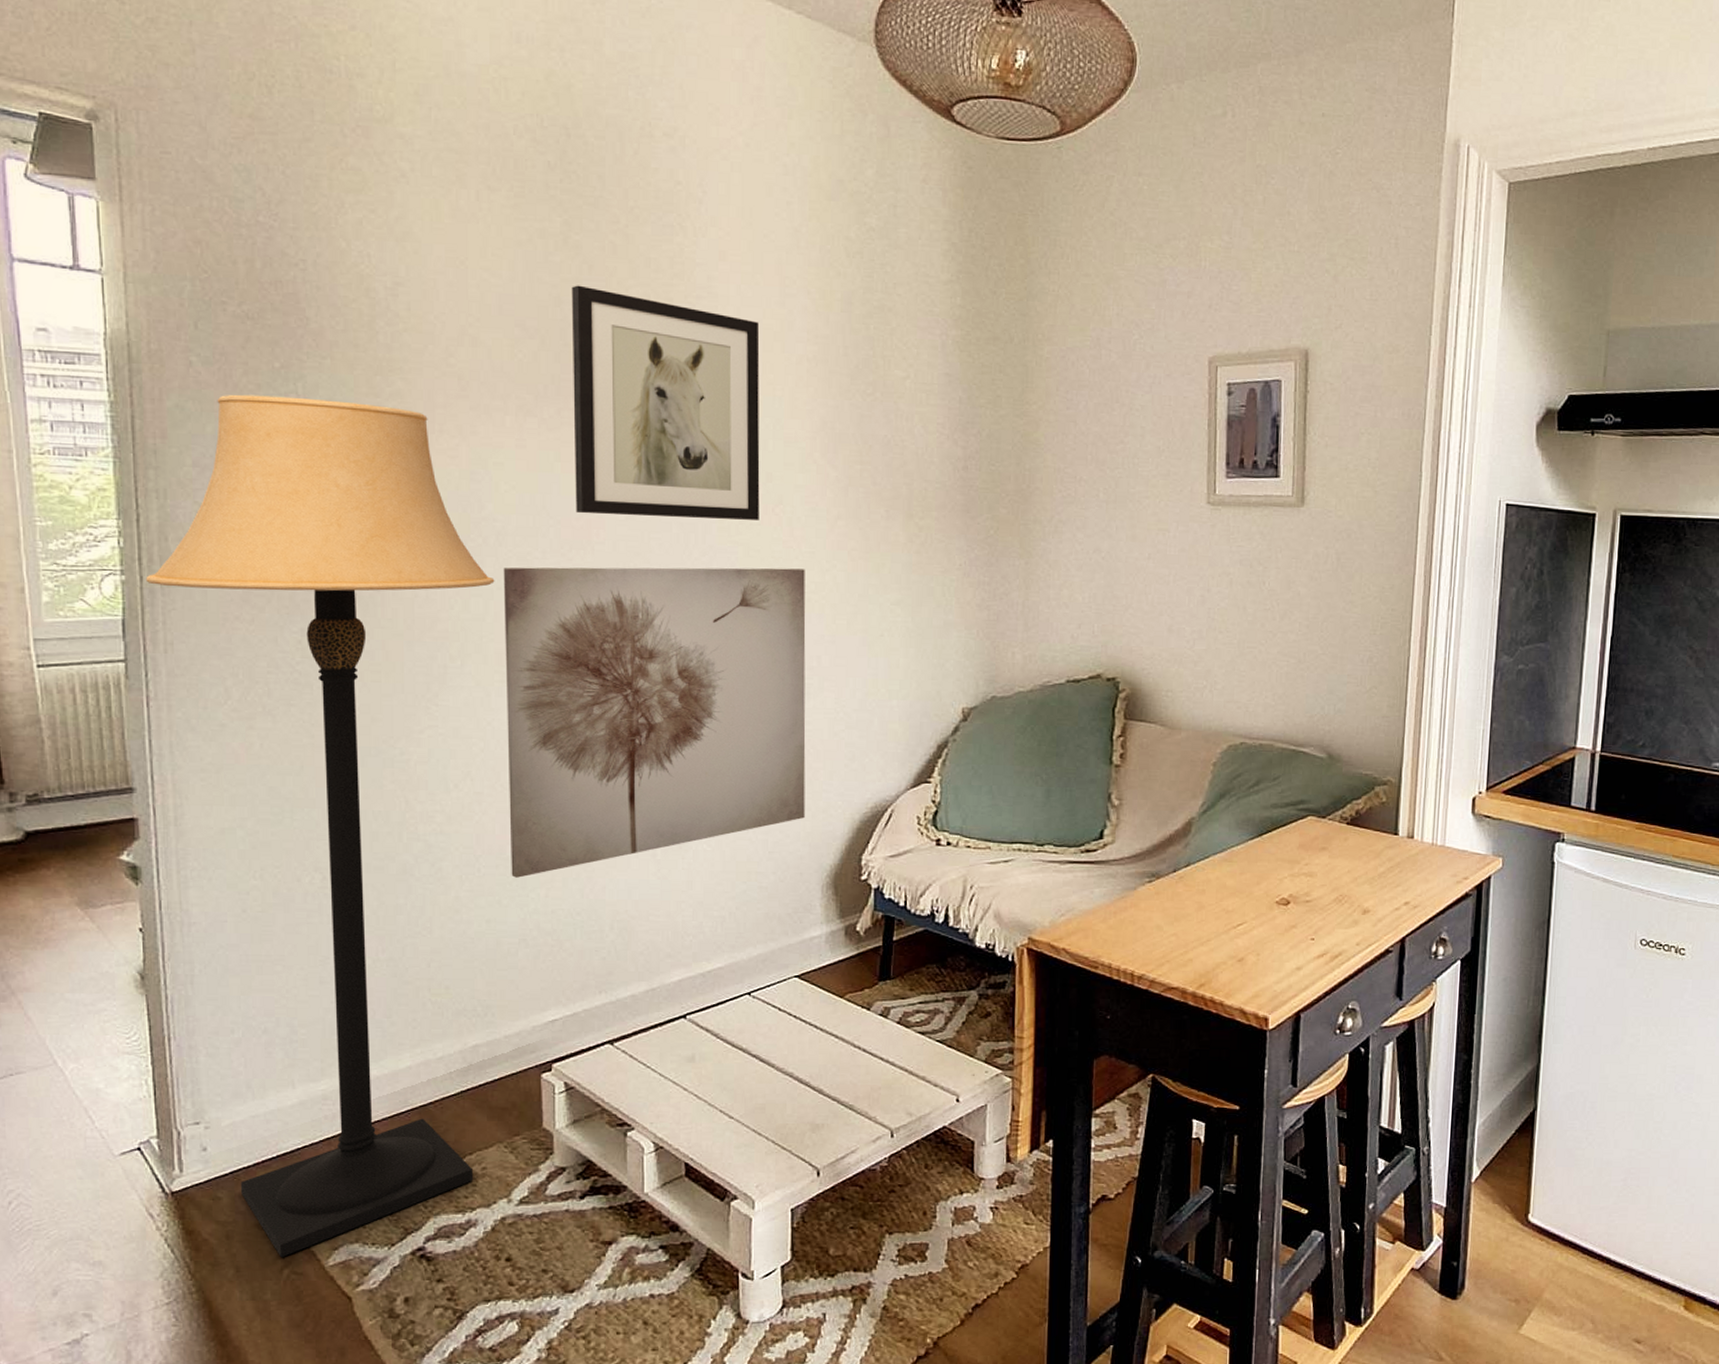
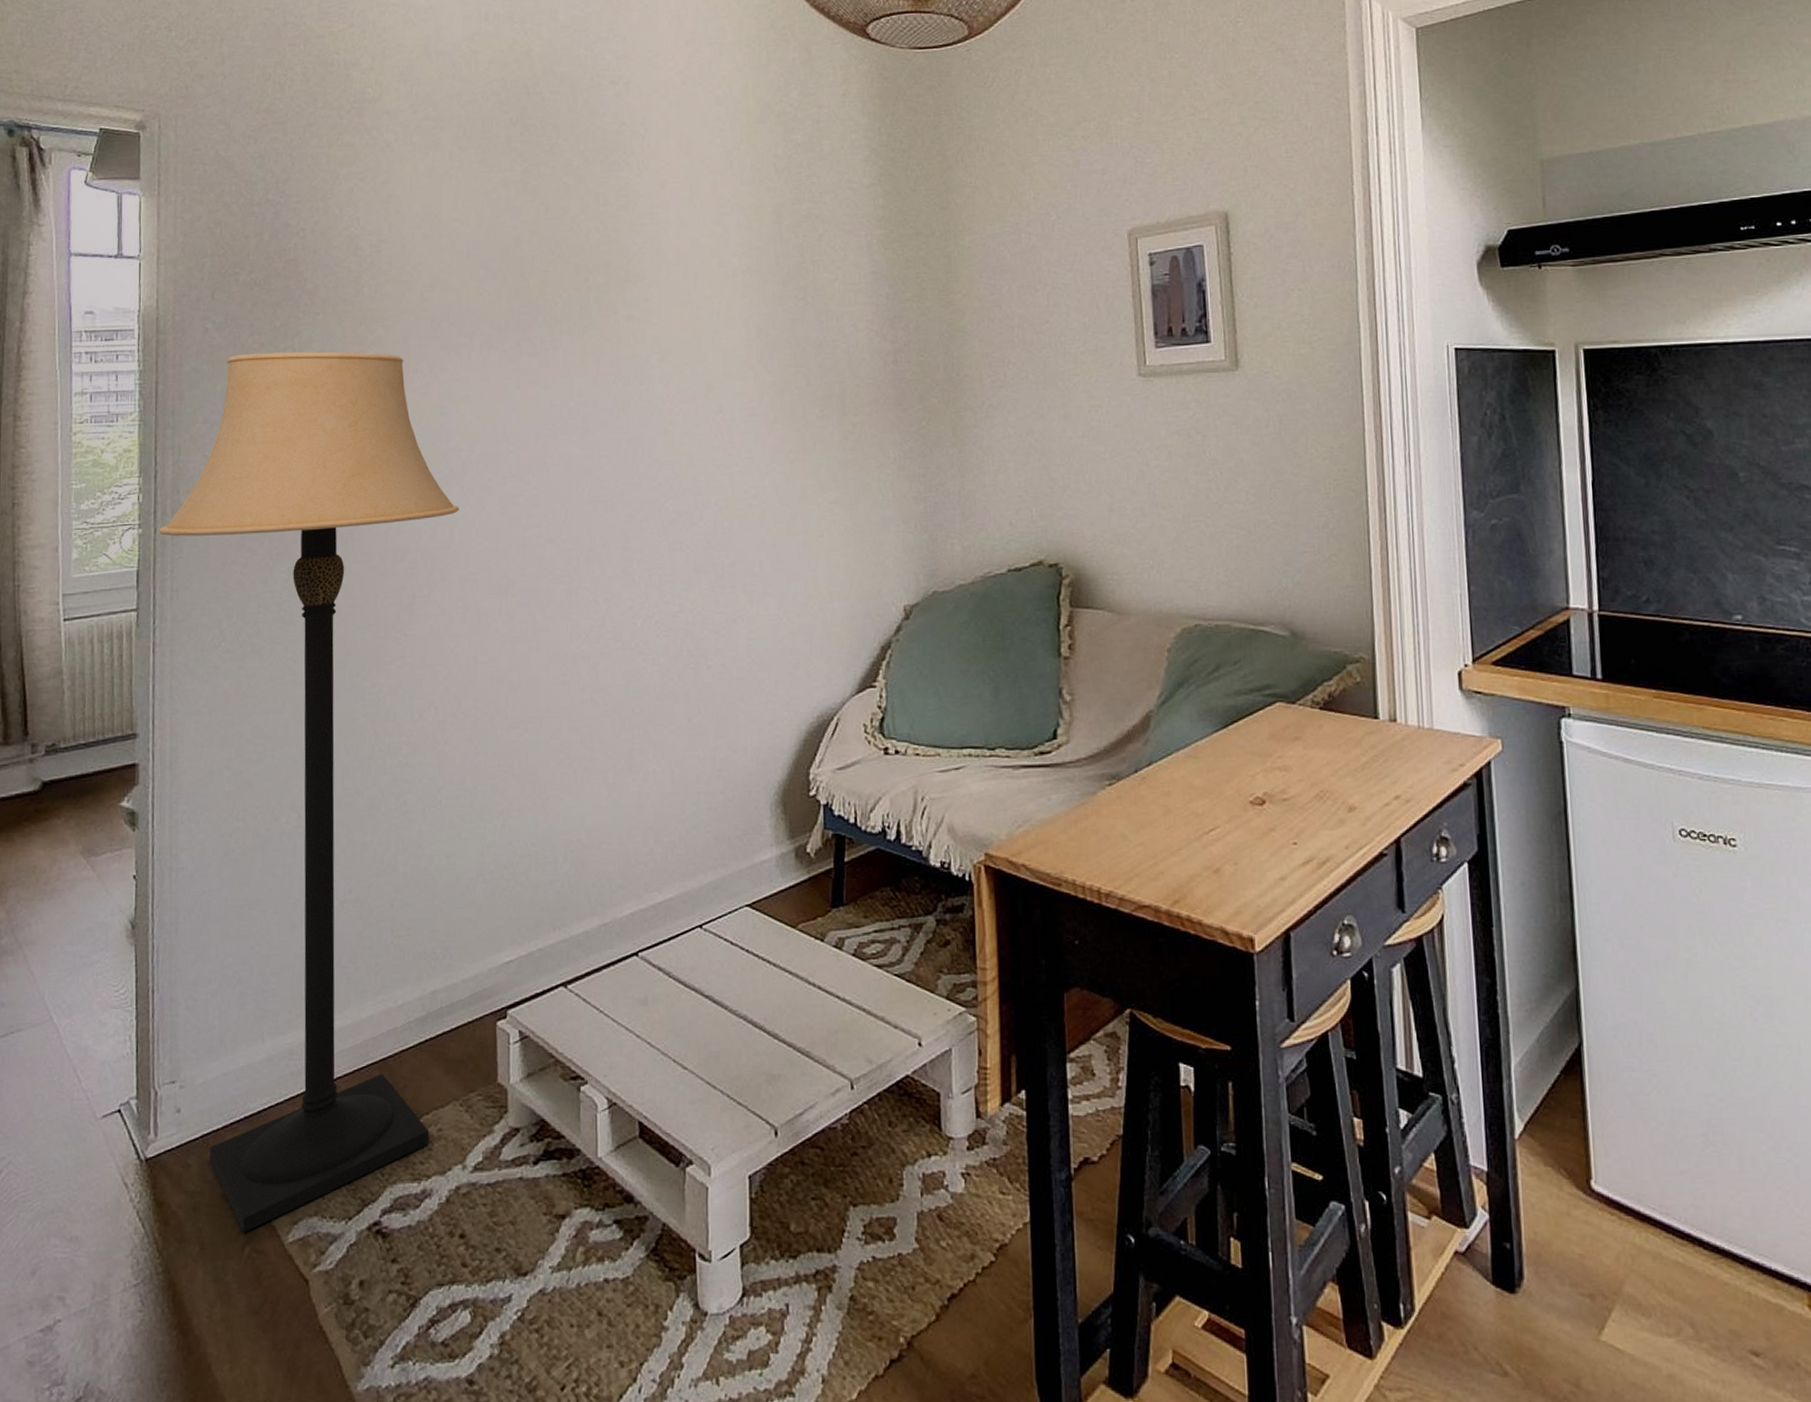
wall art: present [503,567,806,878] -> none [467,475,752,809]
wall art: present [571,285,760,520] -> none [530,225,701,438]

